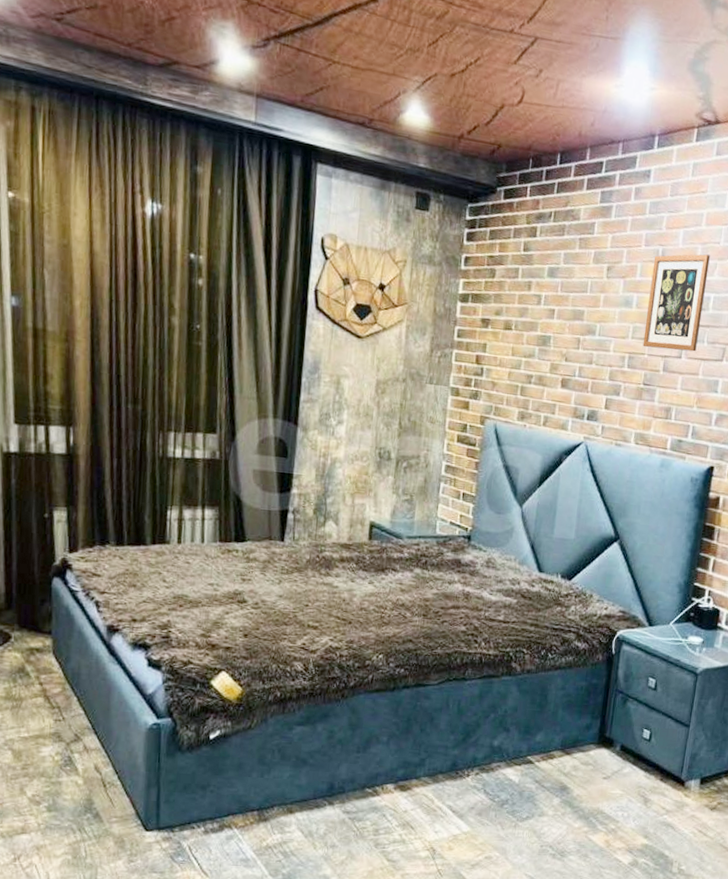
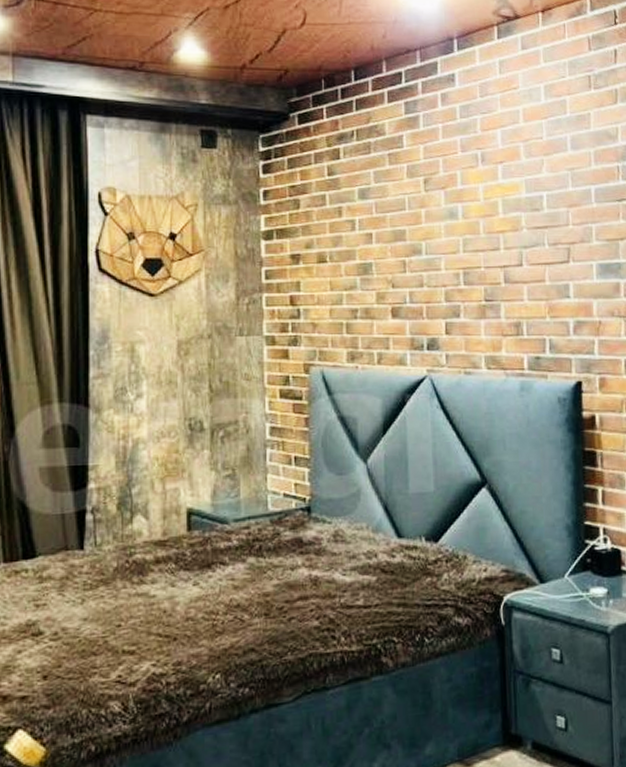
picture frame: present [642,254,710,352] -> none [473,152,538,260]

